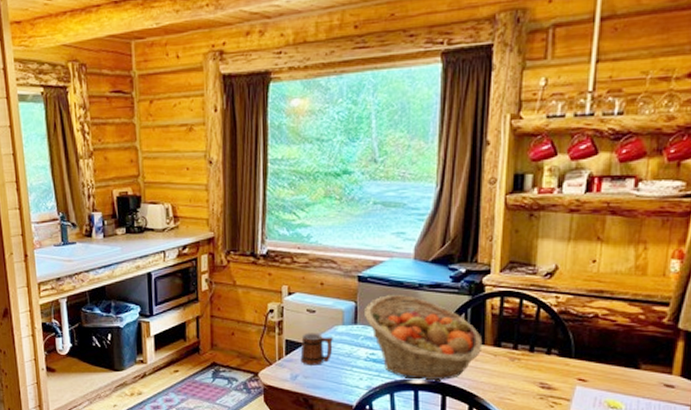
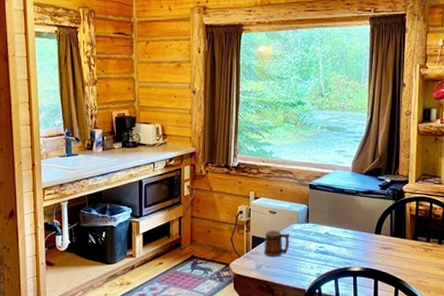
fruit basket: present [365,295,483,381] -> none [315,200,404,269]

